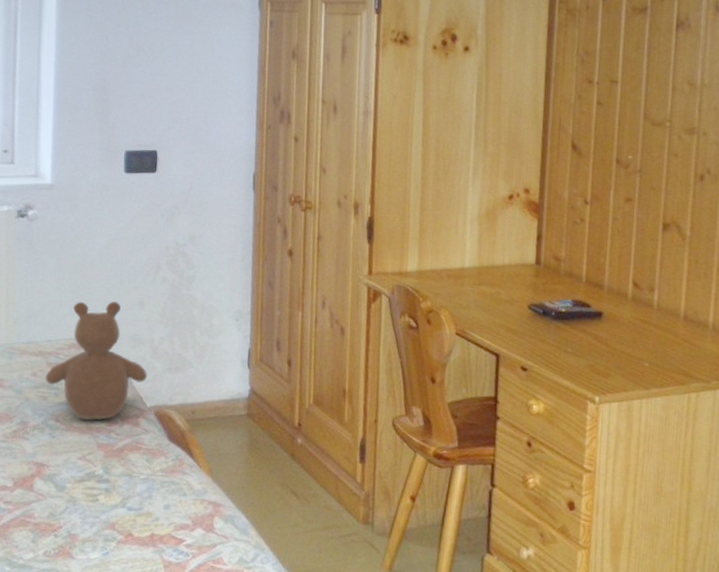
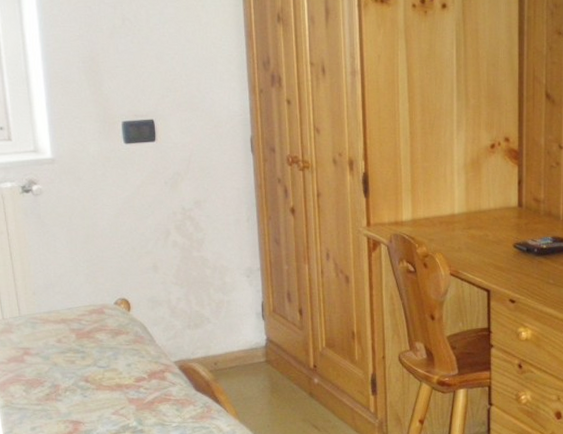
teddy bear: present [45,301,147,420] -> none [70,268,168,378]

